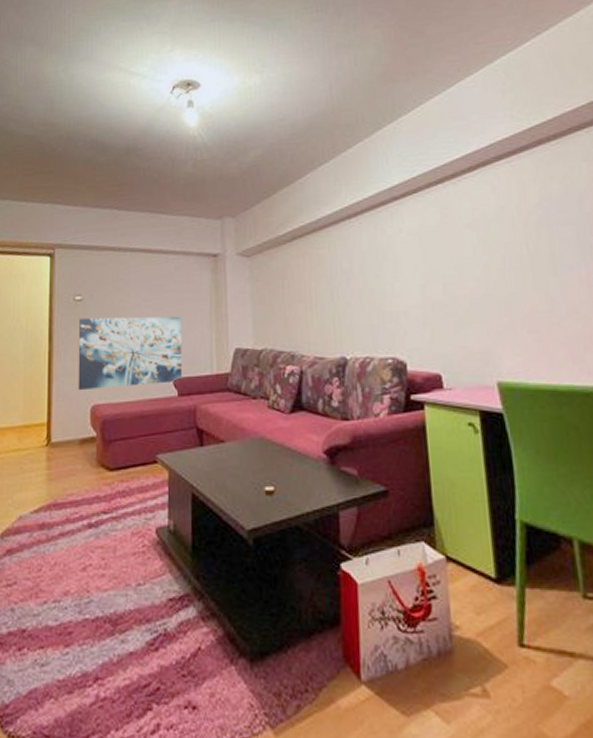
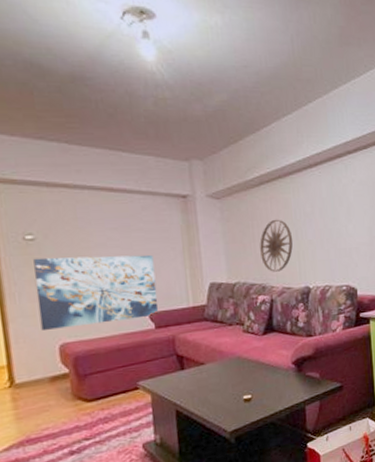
wall art: none [290,277,327,338] -> present [260,219,293,272]

